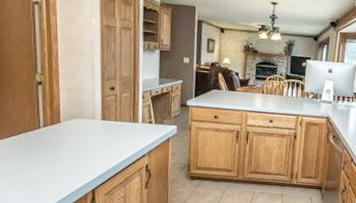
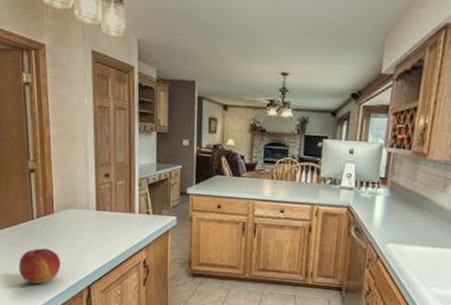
apple: none [24,155,67,189] -> present [19,248,61,284]

